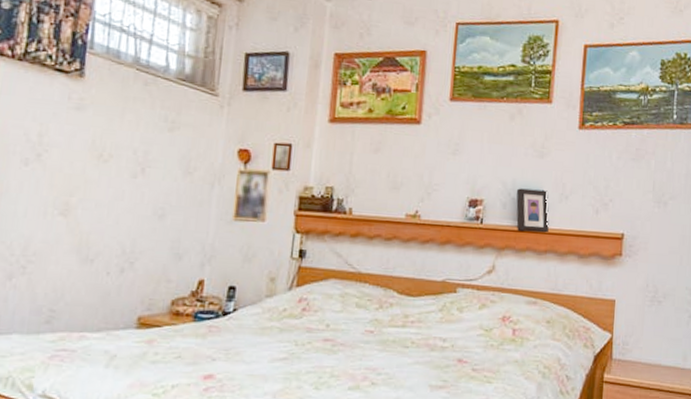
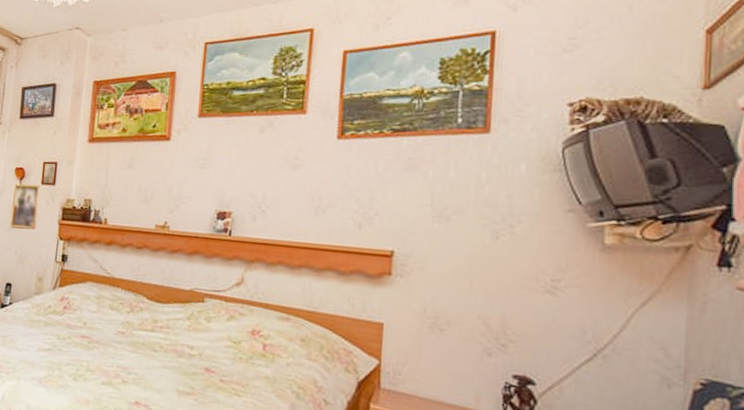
picture frame: present [516,188,549,233] -> none [266,201,304,247]

